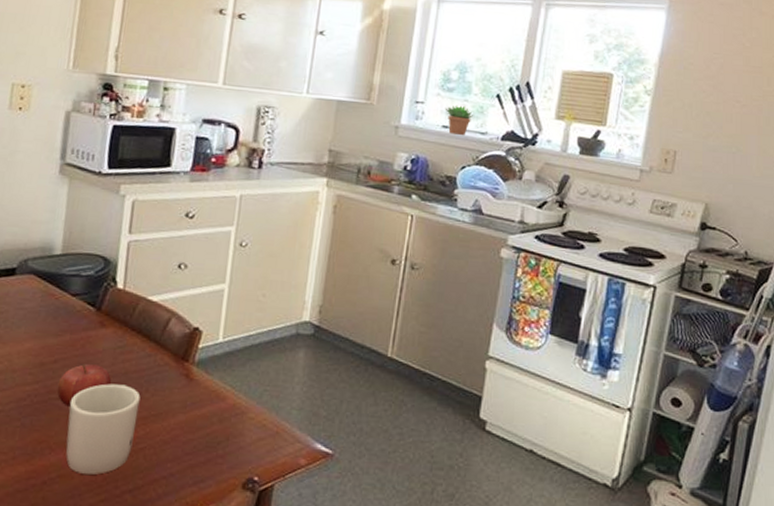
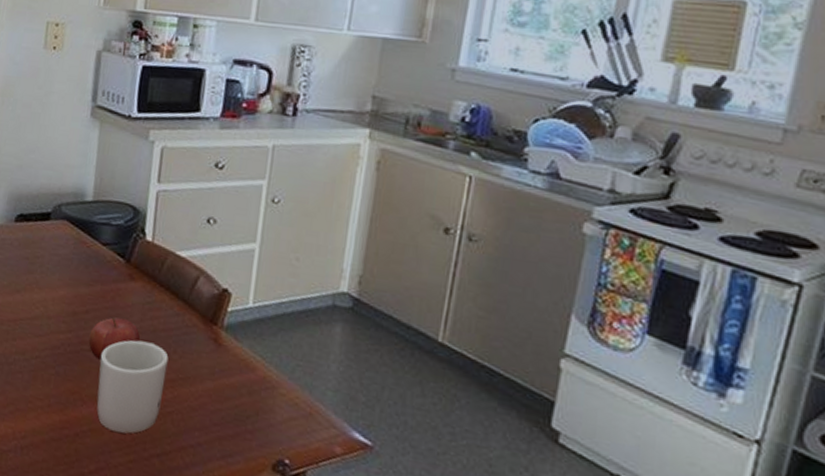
succulent plant: present [445,105,474,136] -> none [514,43,552,82]

